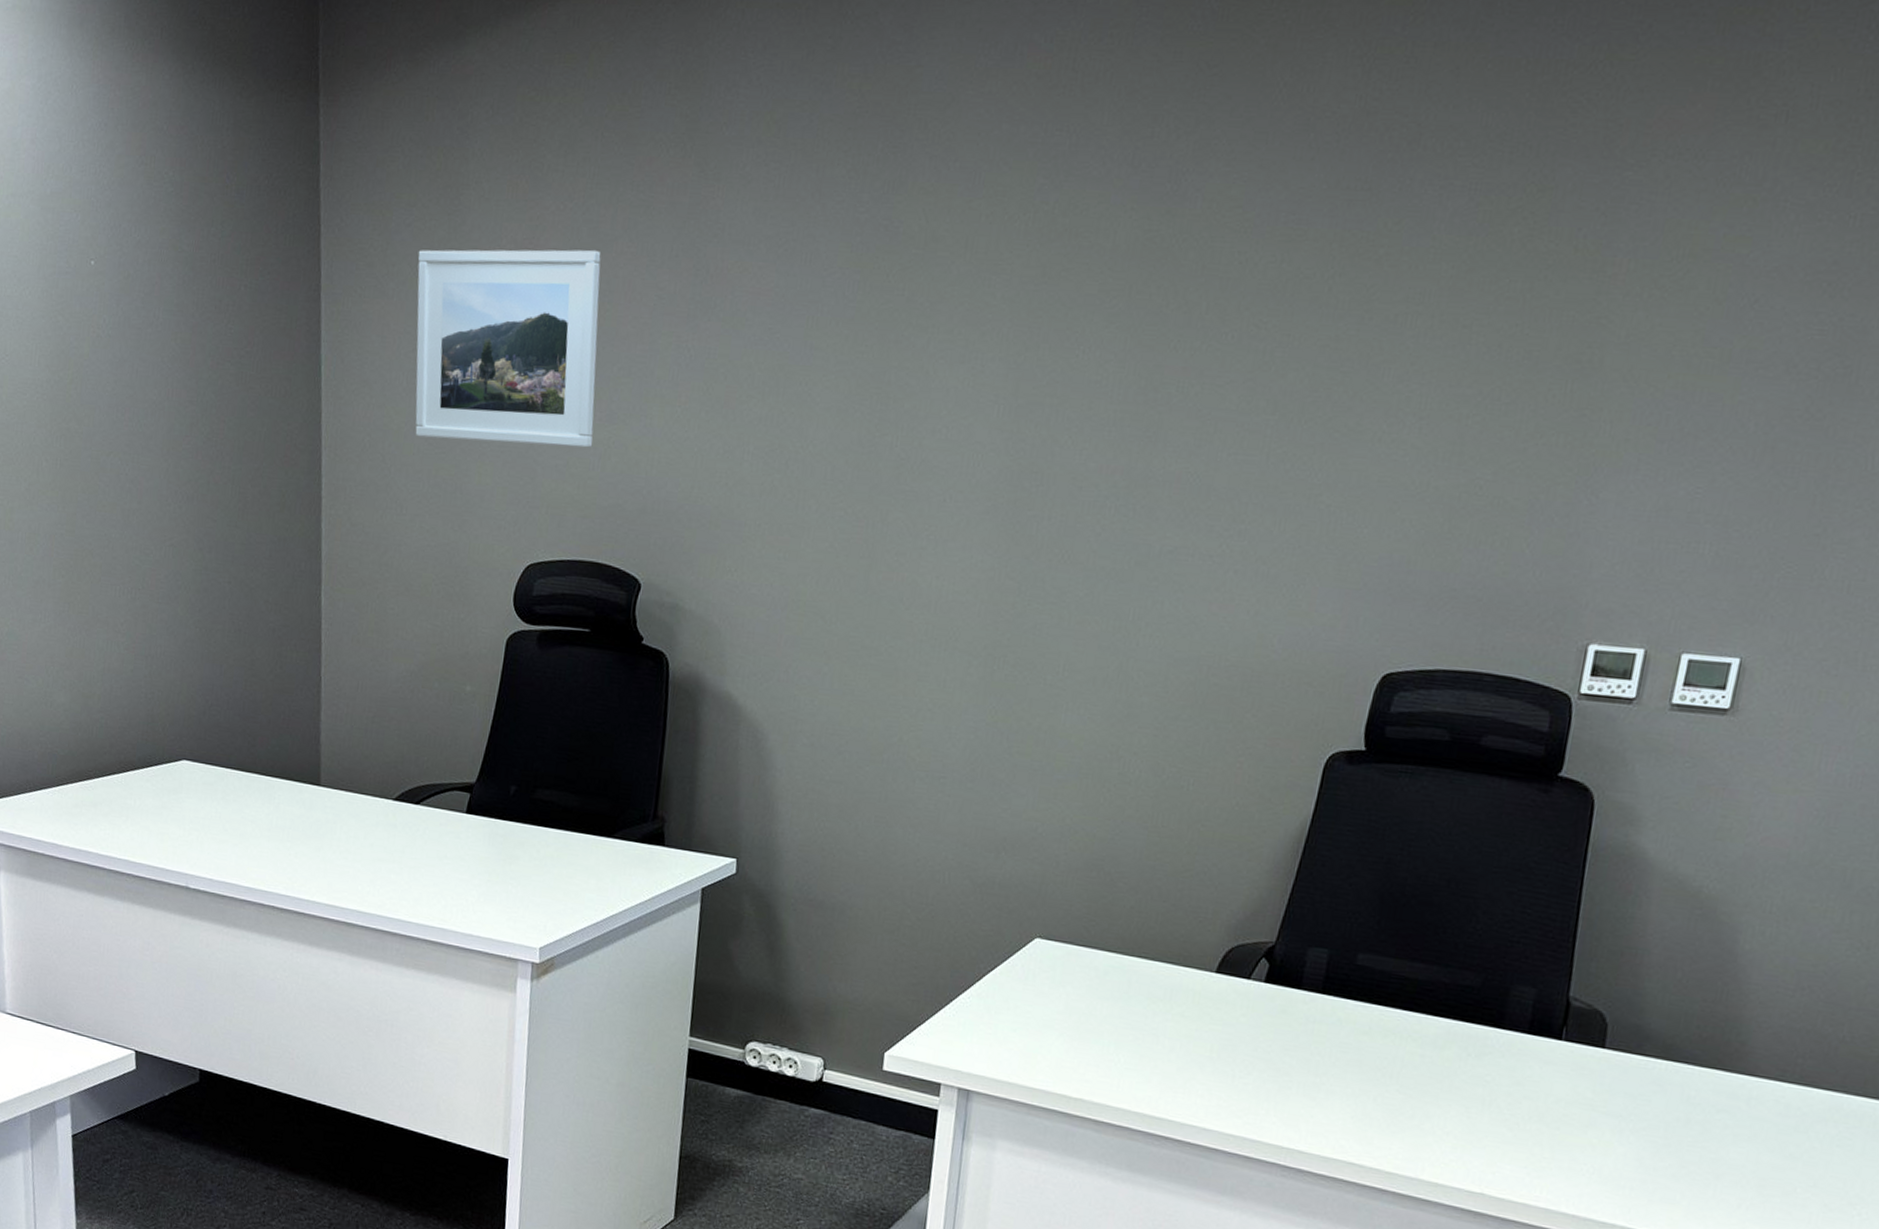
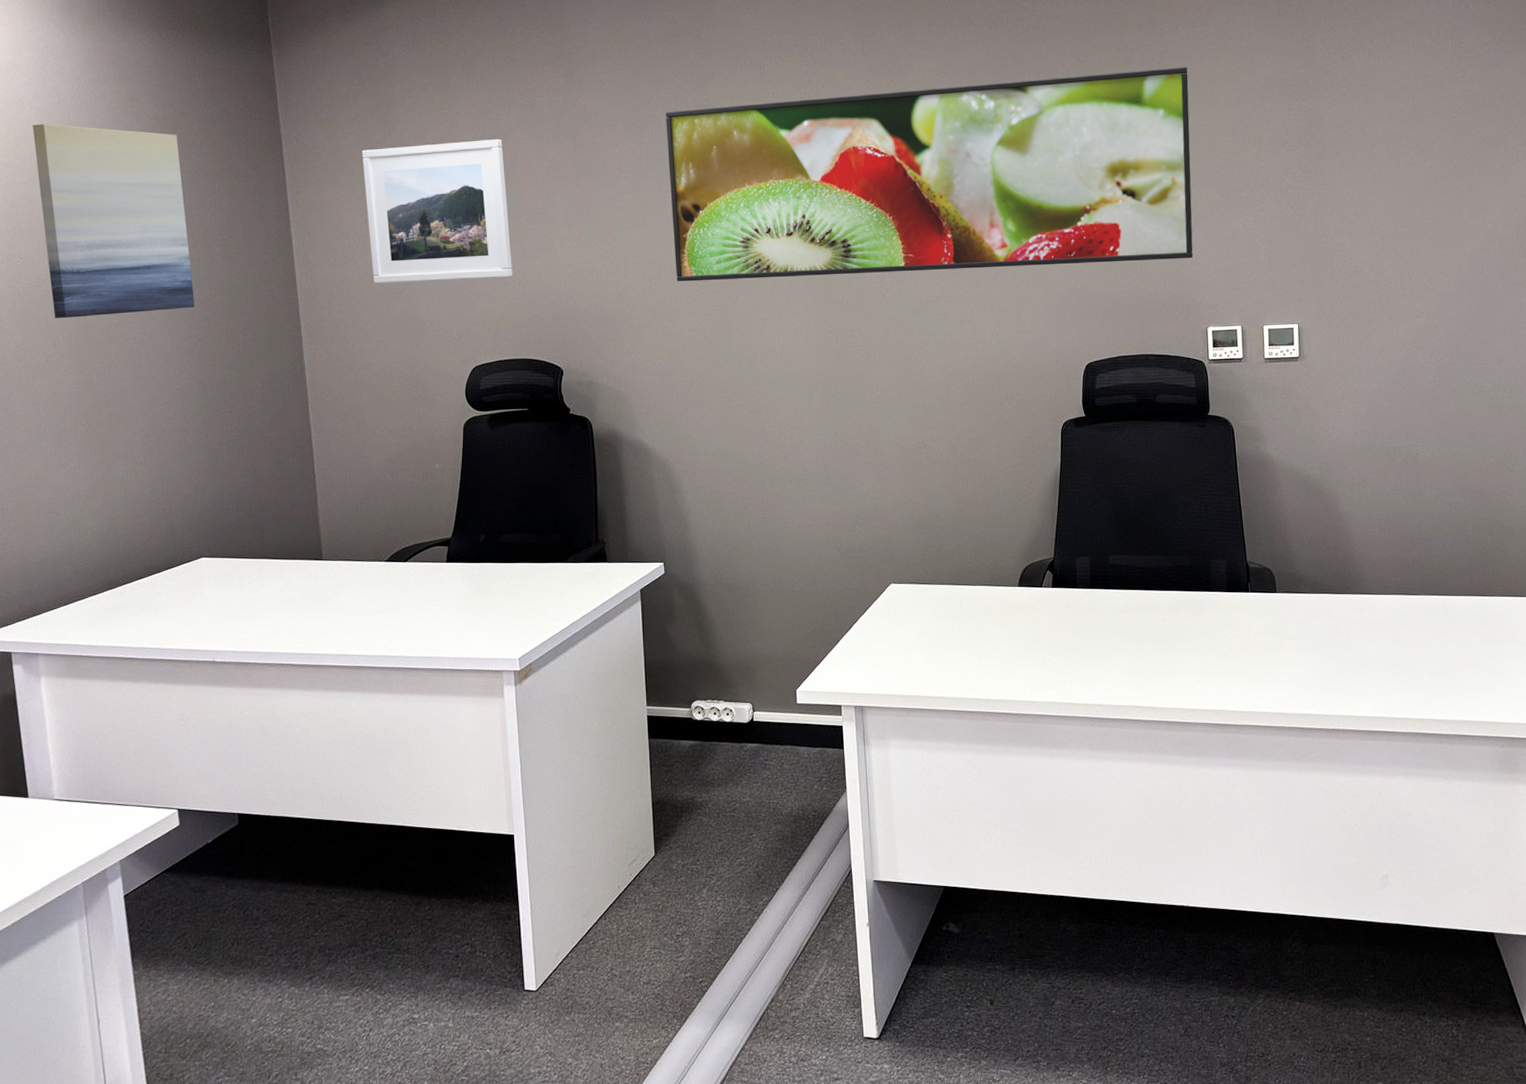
wall art: none [28,178,200,443] -> present [32,123,195,318]
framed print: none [808,225,1653,536] -> present [666,67,1194,282]

